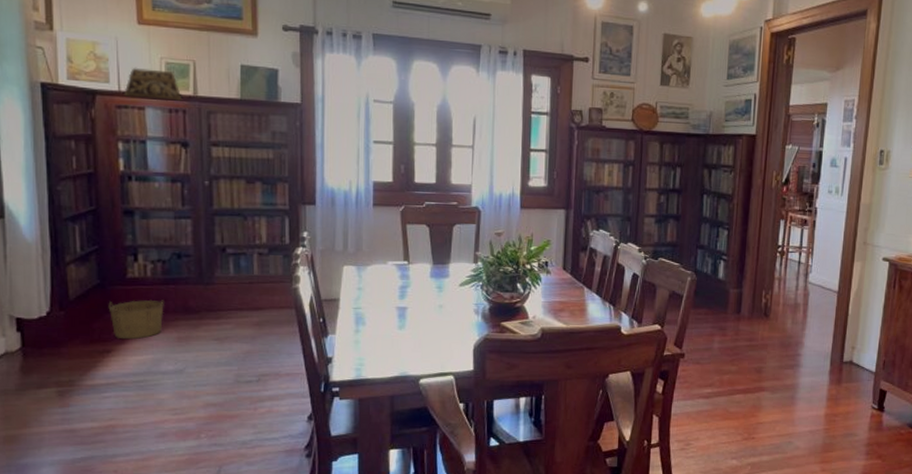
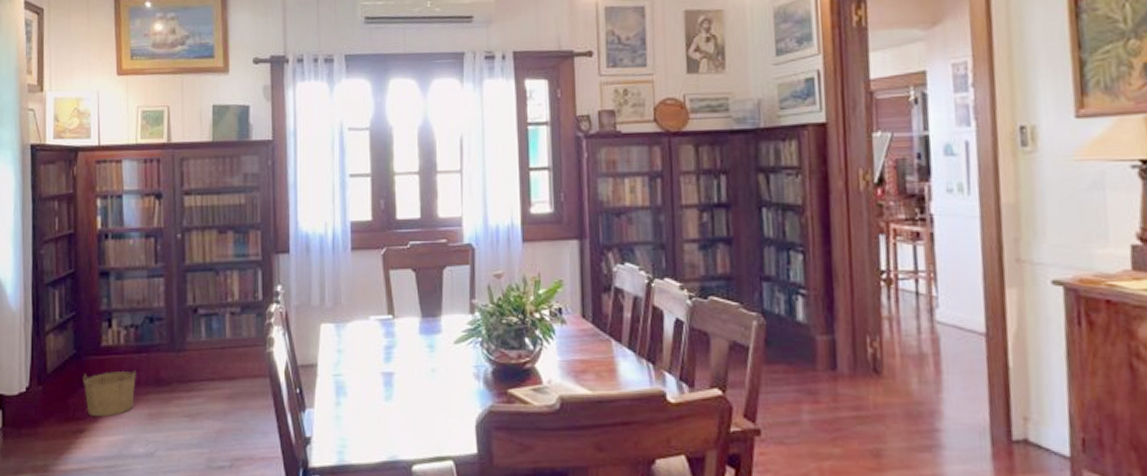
decorative box: present [124,67,182,102] -> none [103,119,157,152]

